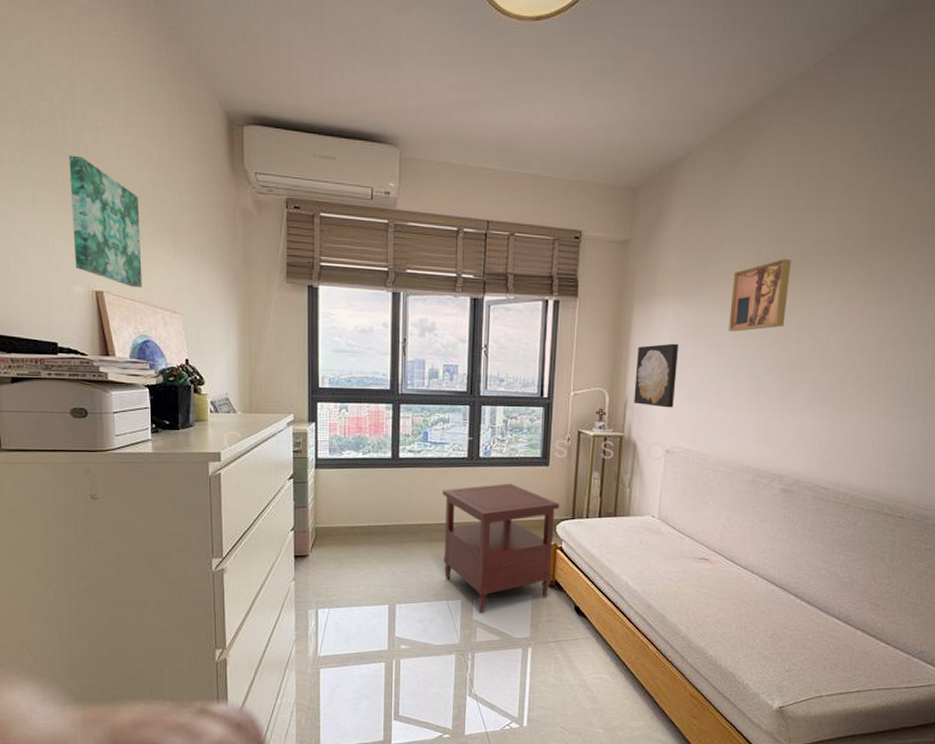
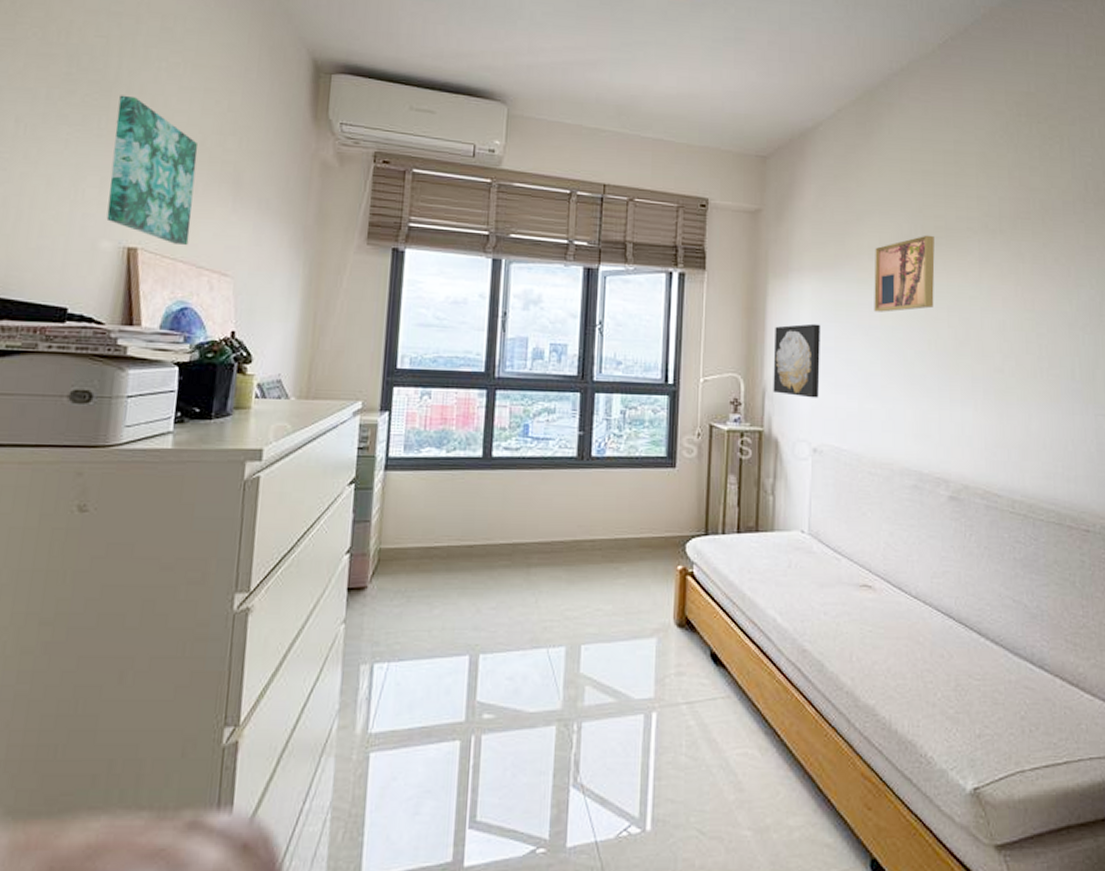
side table: present [443,483,560,613] -> none [544,489,690,664]

